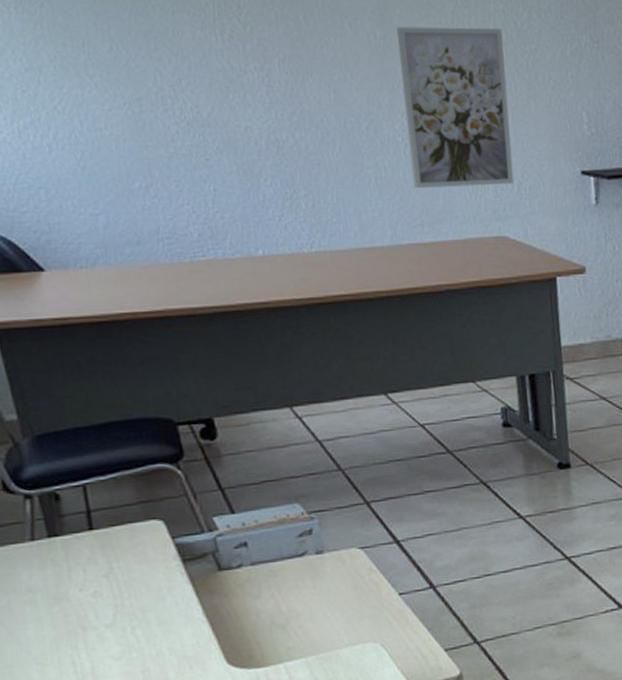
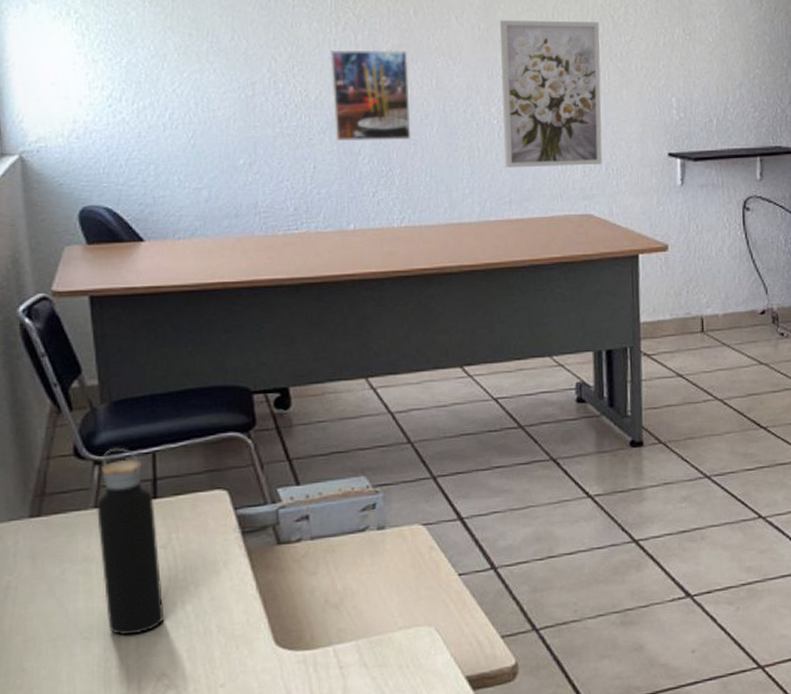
water bottle: none [32,481,115,660] -> present [95,447,165,635]
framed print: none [218,60,314,162] -> present [330,49,411,142]

